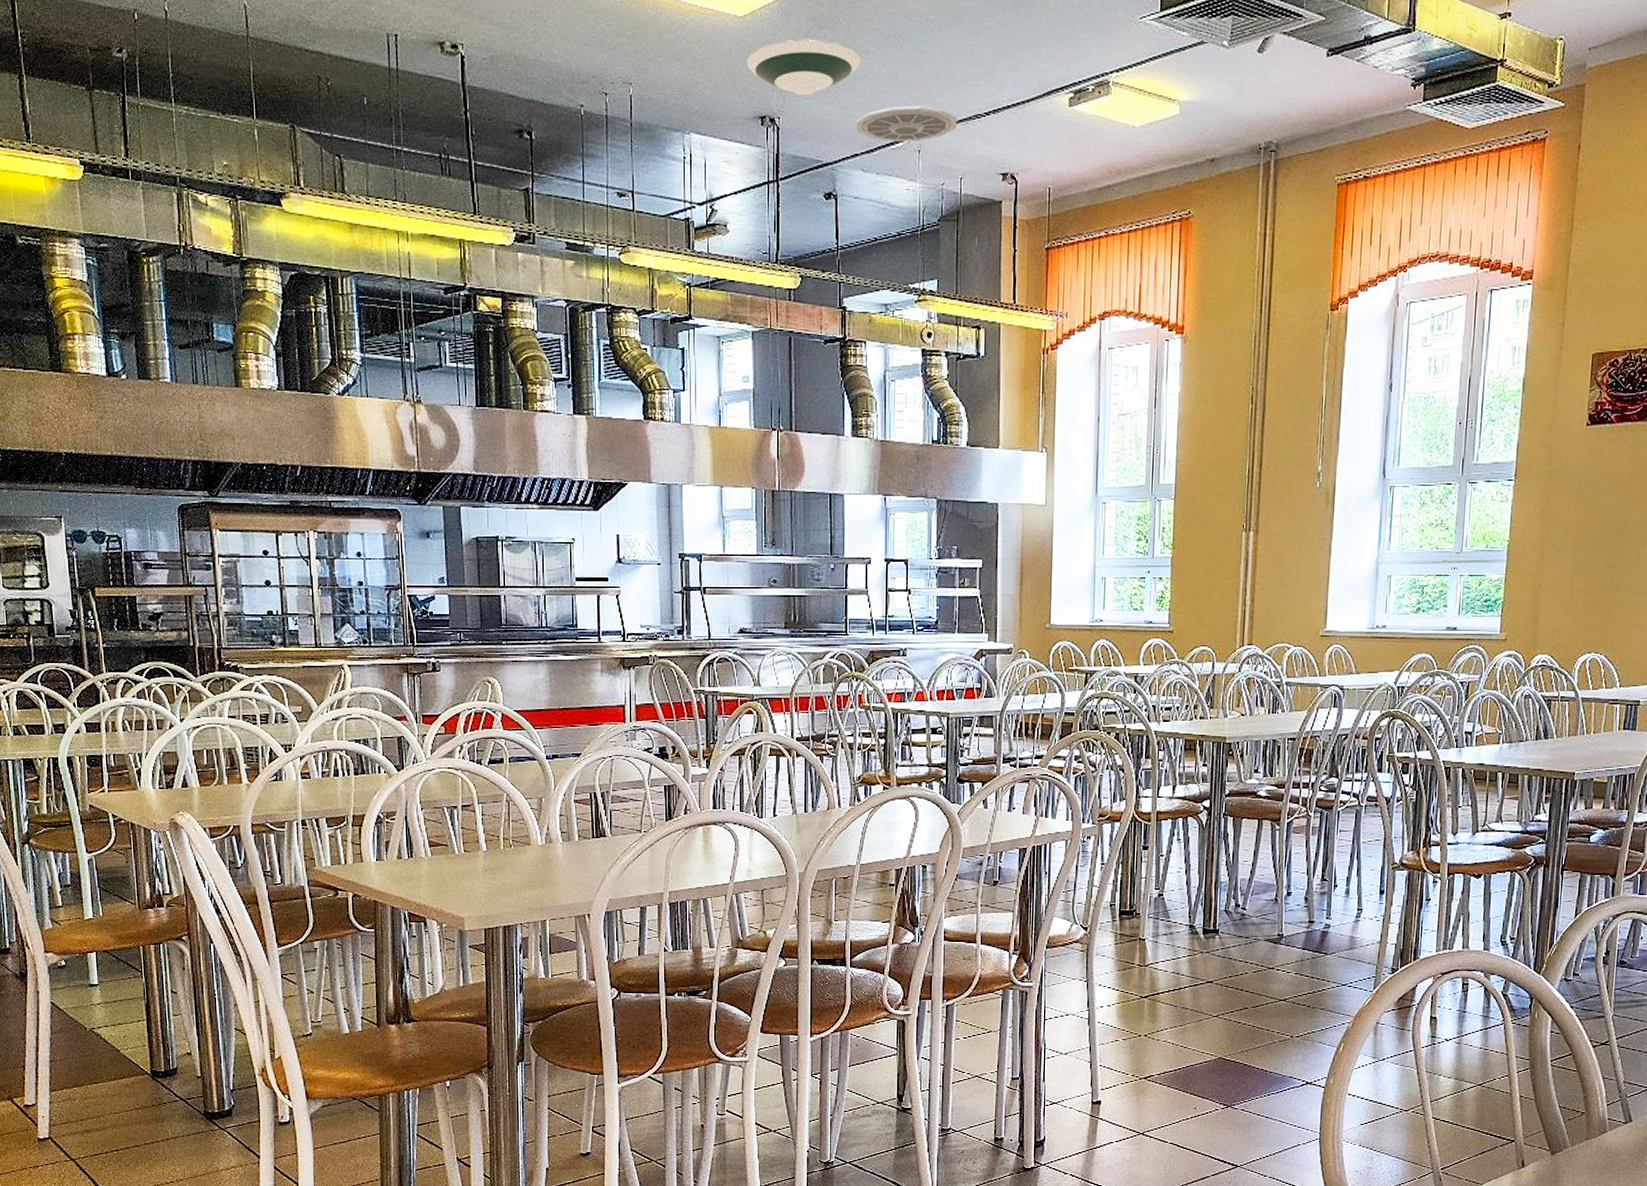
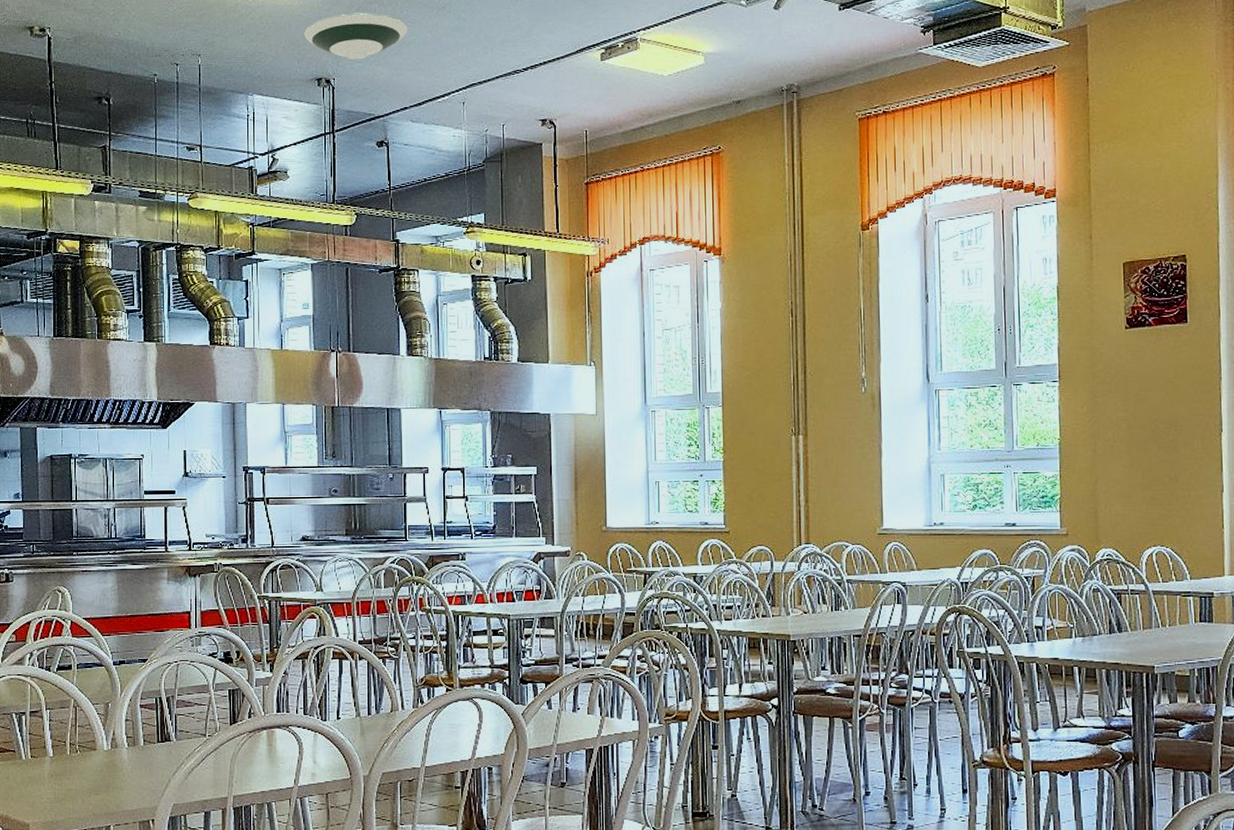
ceiling vent: present [855,106,958,142] -> none [404,64,498,96]

